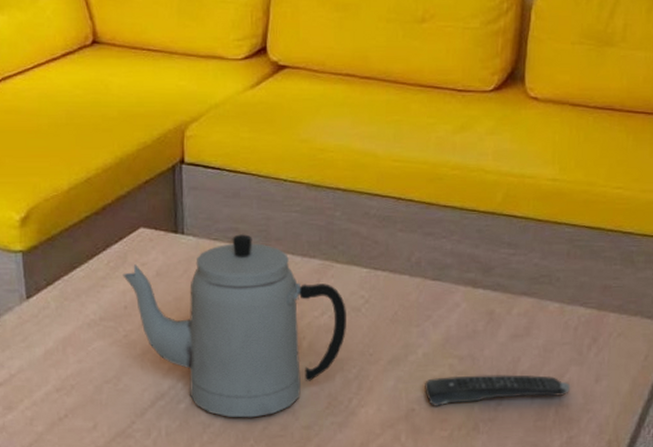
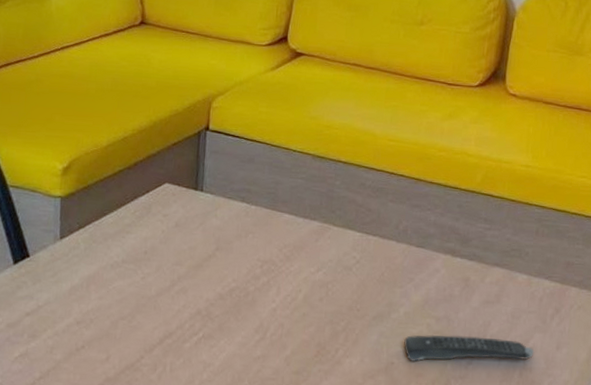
teapot: present [123,233,346,418] -> none [146,194,339,361]

